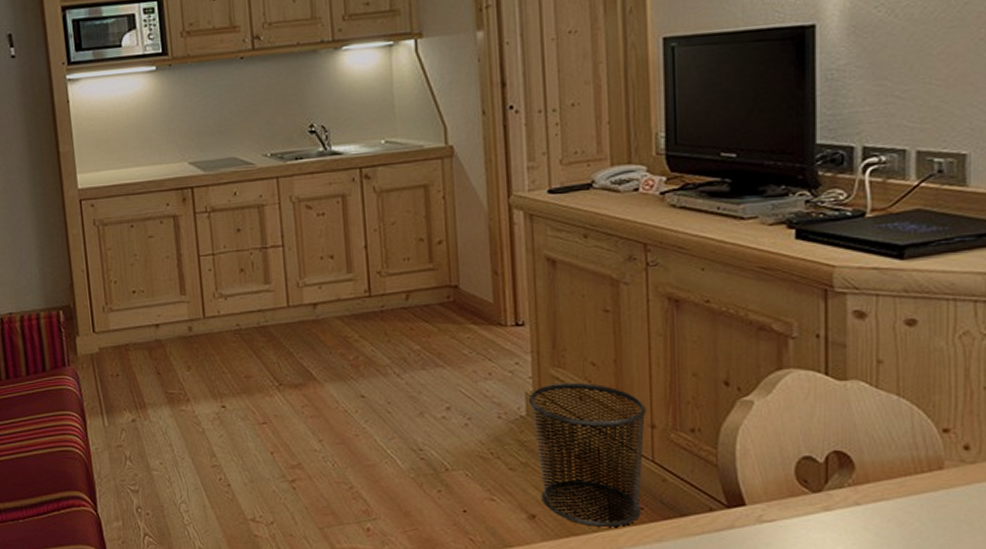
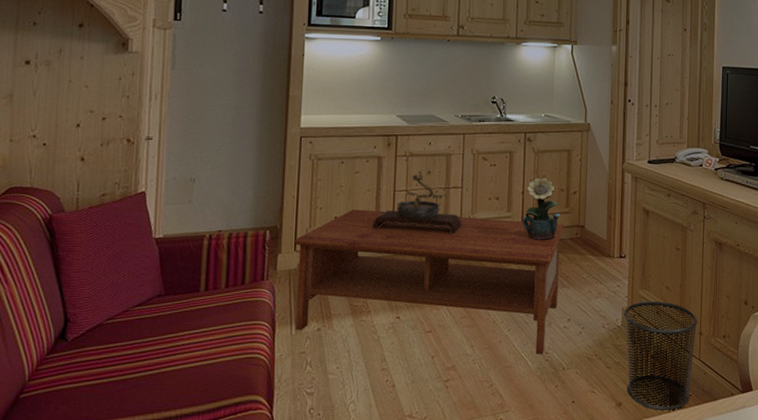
coffee table: none [90,280,430,452] -> present [293,209,565,355]
bonsai tree: none [176,228,289,305] -> present [371,170,462,234]
potted flower: none [368,225,421,308] -> present [522,178,560,240]

